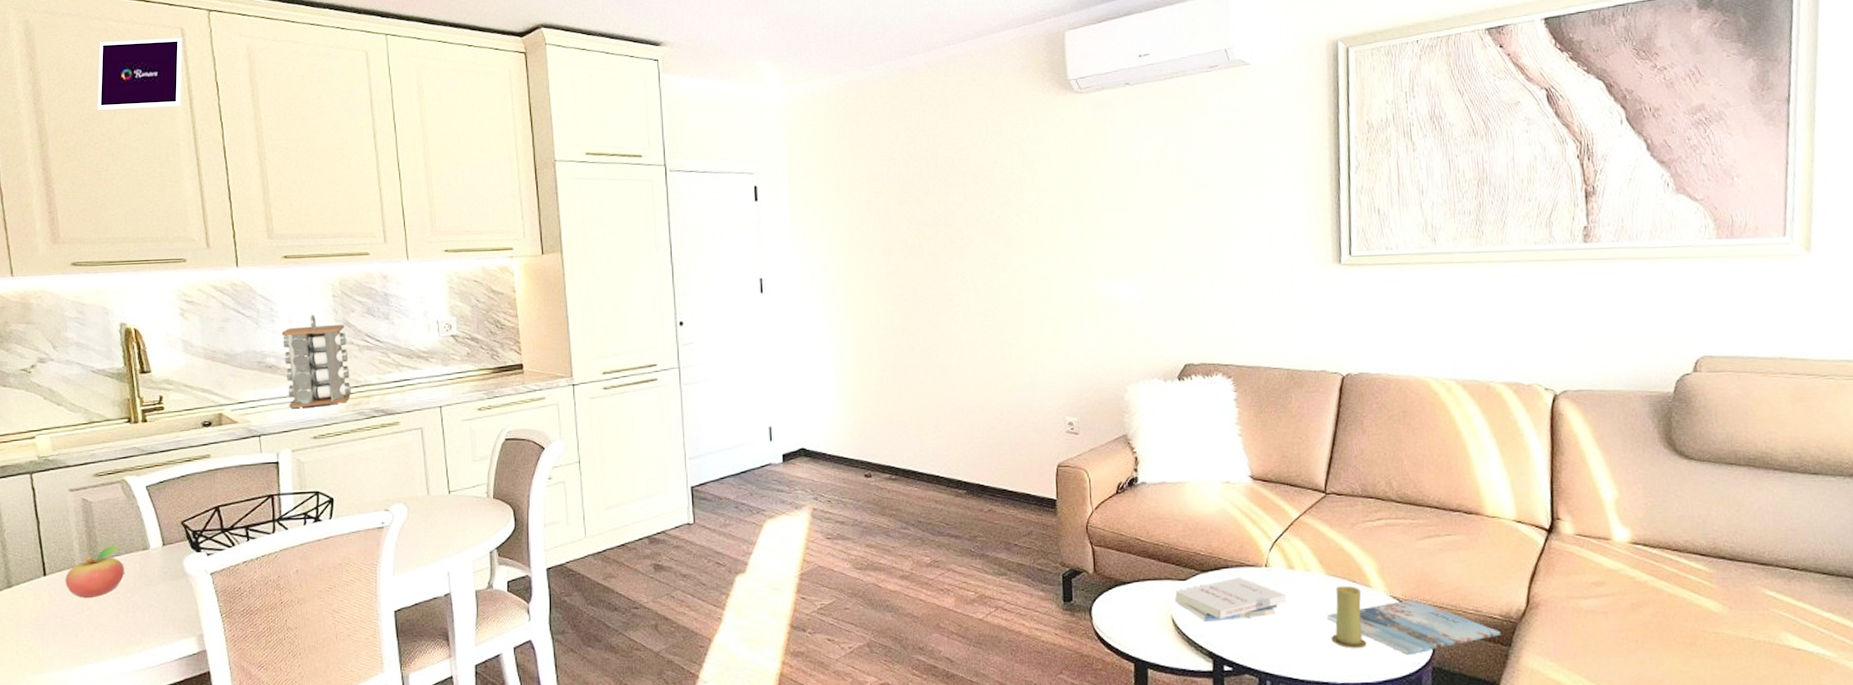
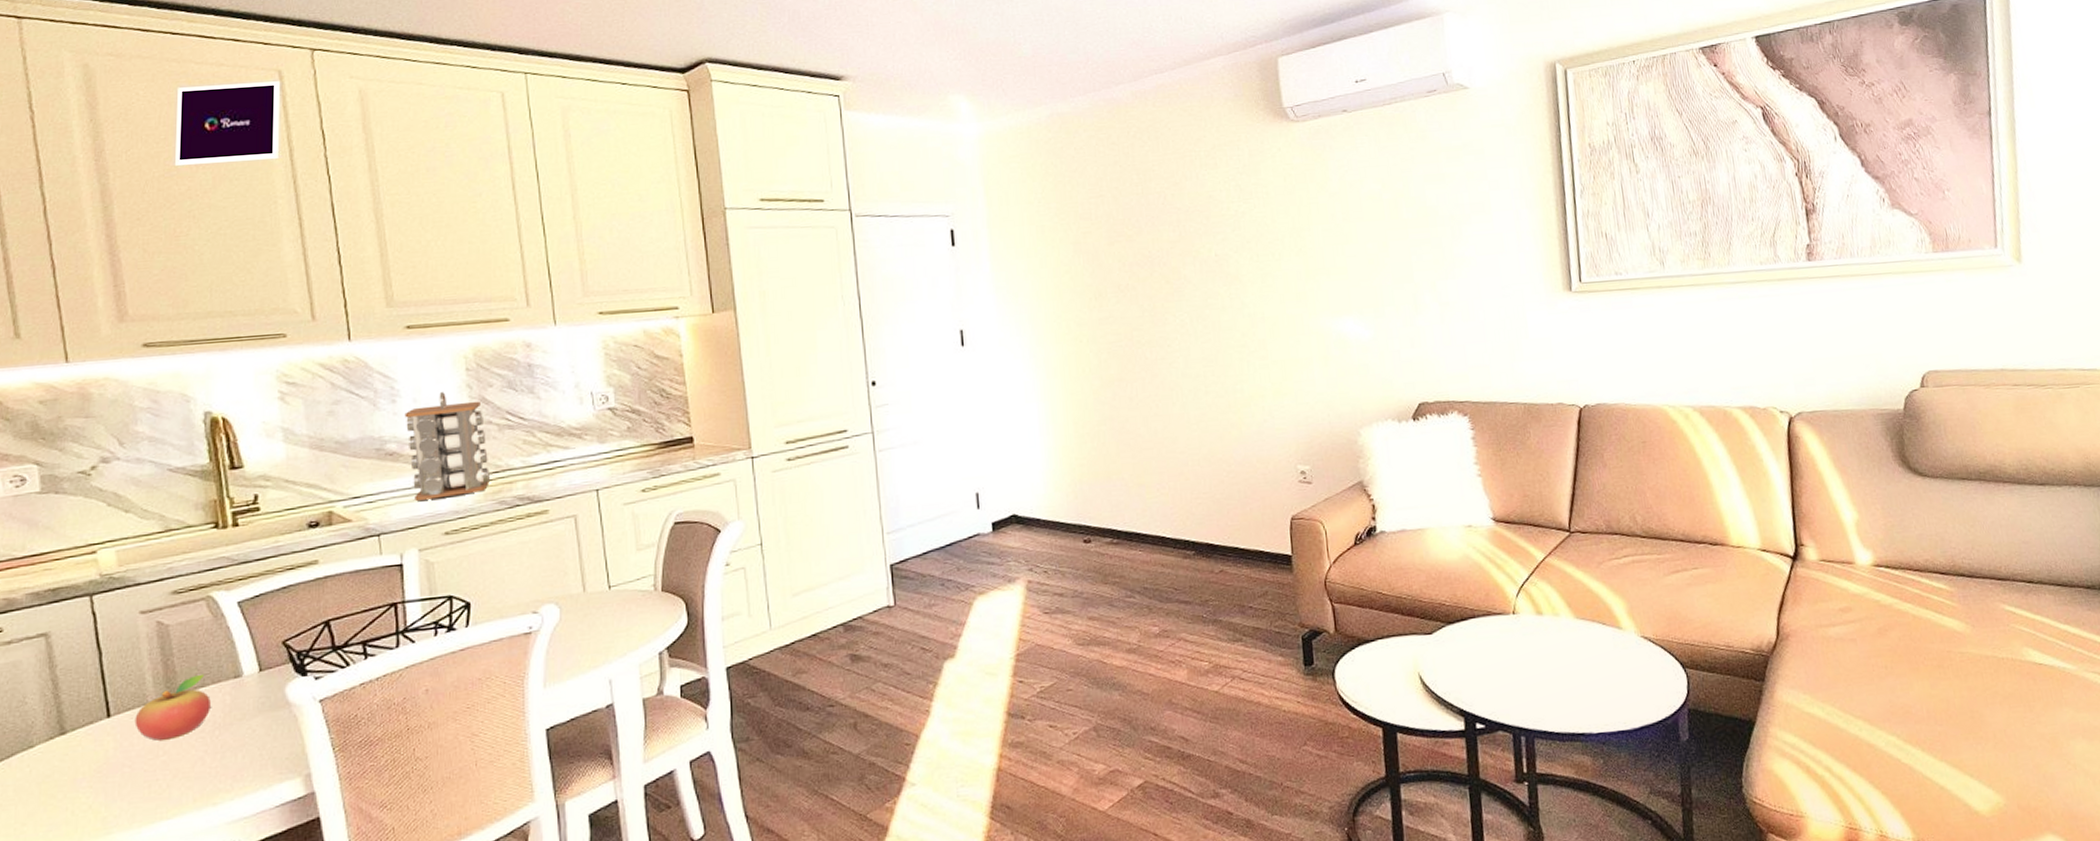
books: present [1175,578,1286,623] -> none [1421,627,1536,678]
magazine: present [1328,599,1501,655] -> none [1579,638,1754,698]
candle: present [1331,585,1367,649] -> none [1584,628,1621,696]

